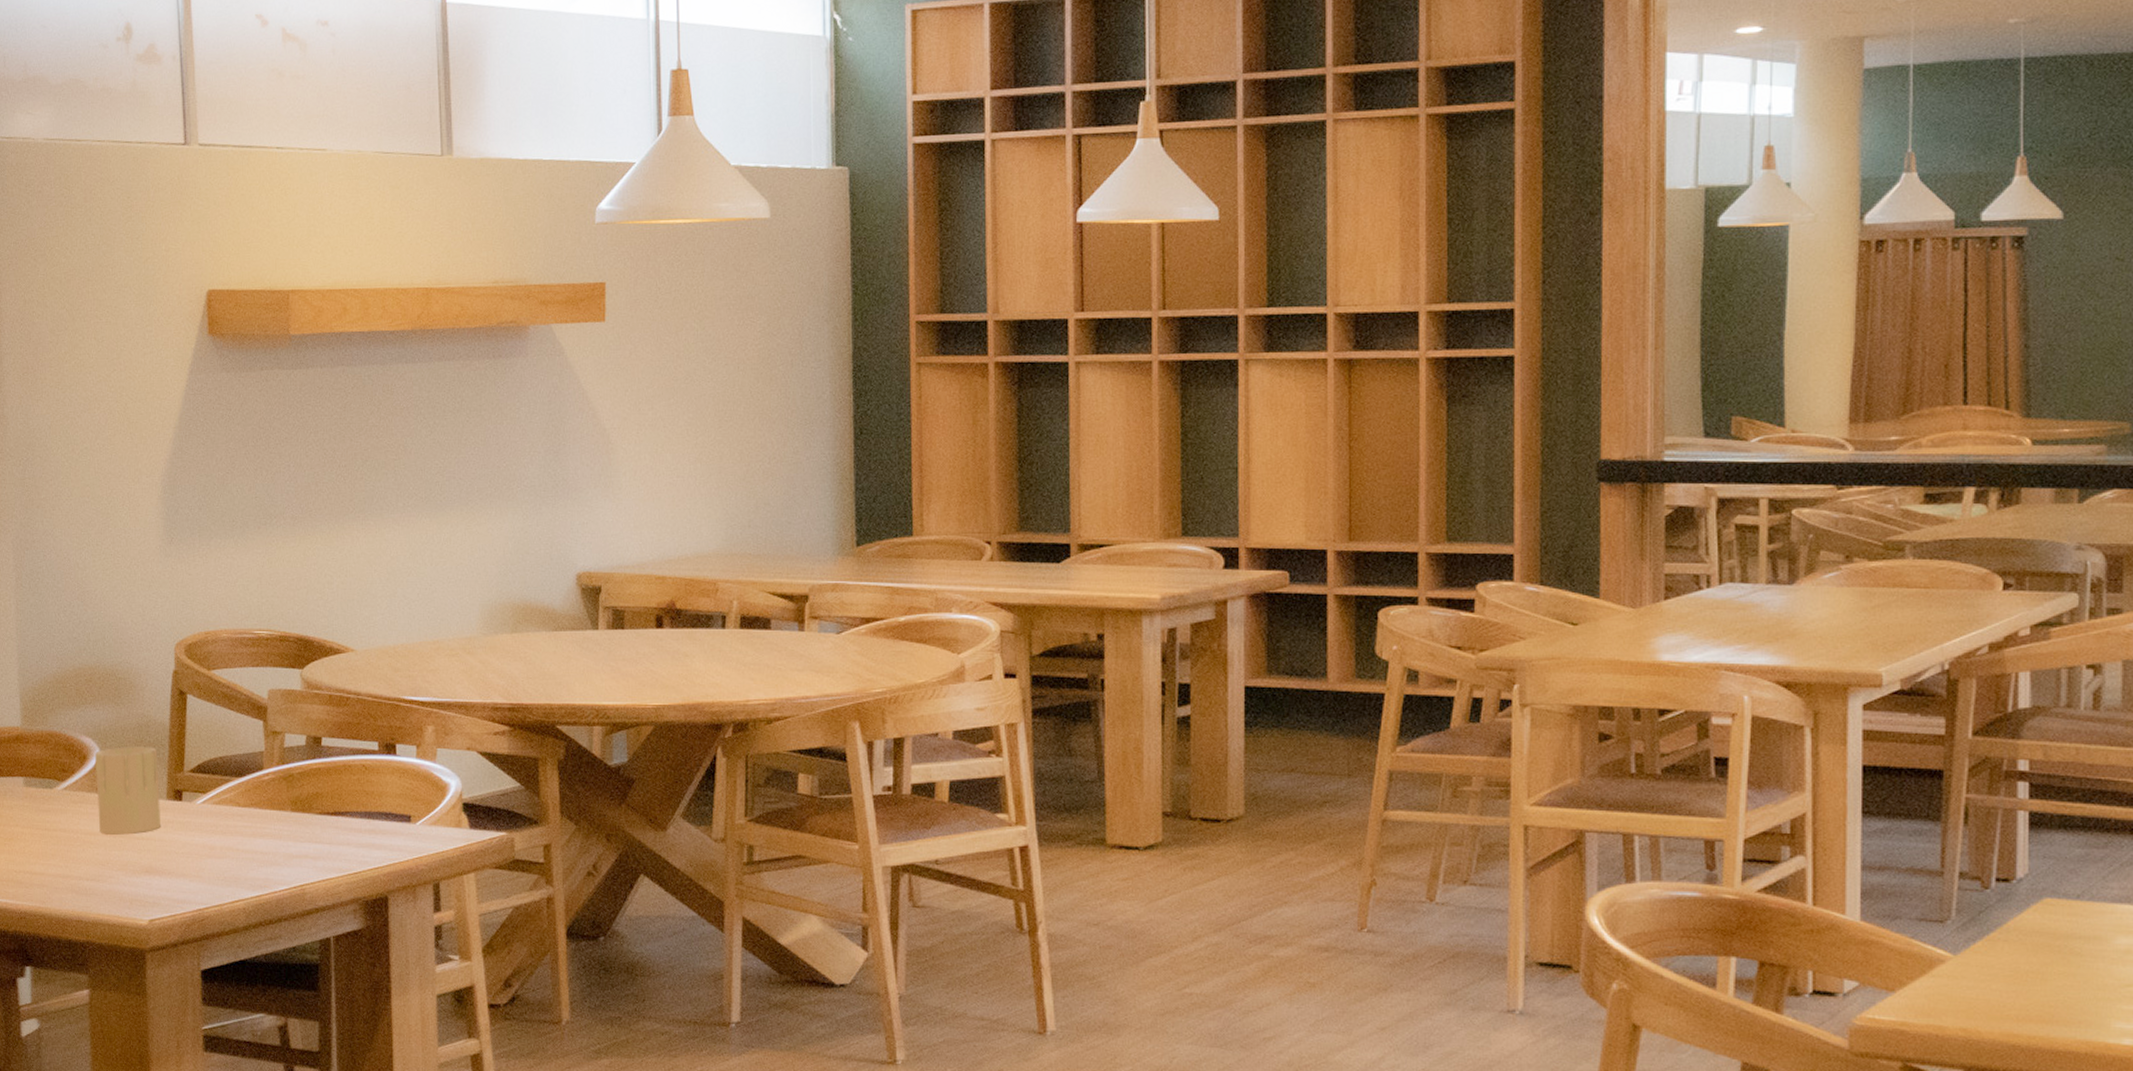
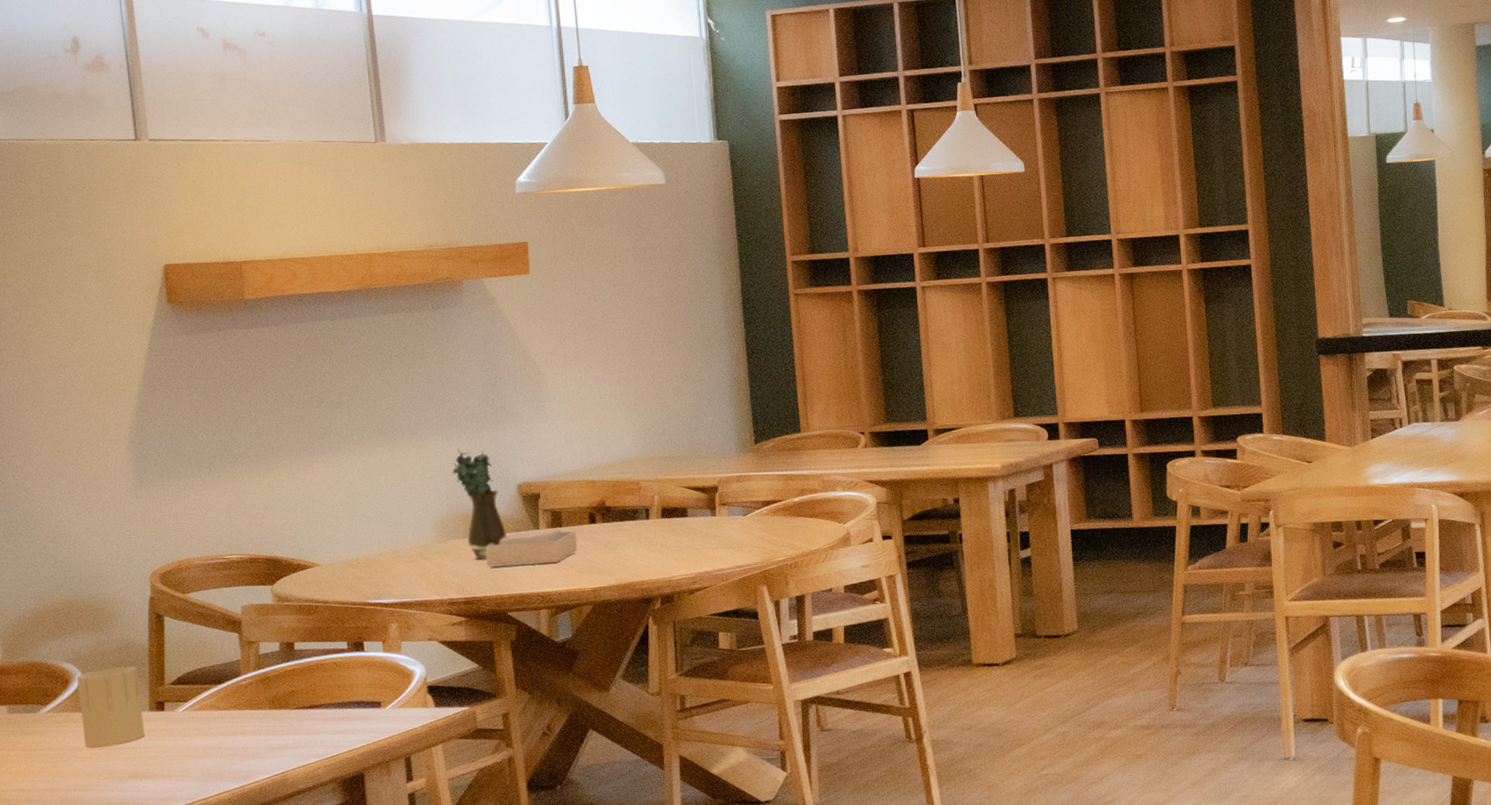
vase: none [505,527,561,660] -> present [452,450,507,560]
napkin holder: none [535,631,641,672] -> present [485,530,578,568]

